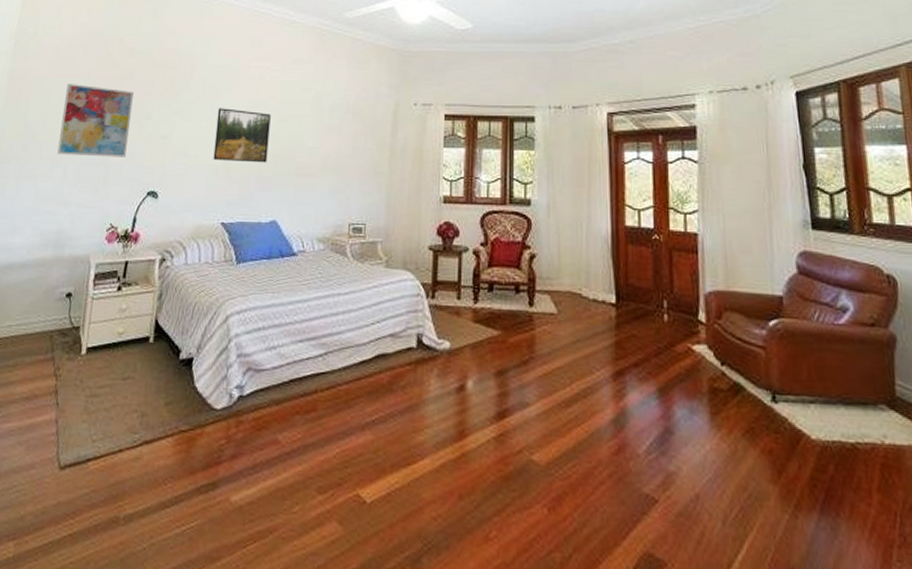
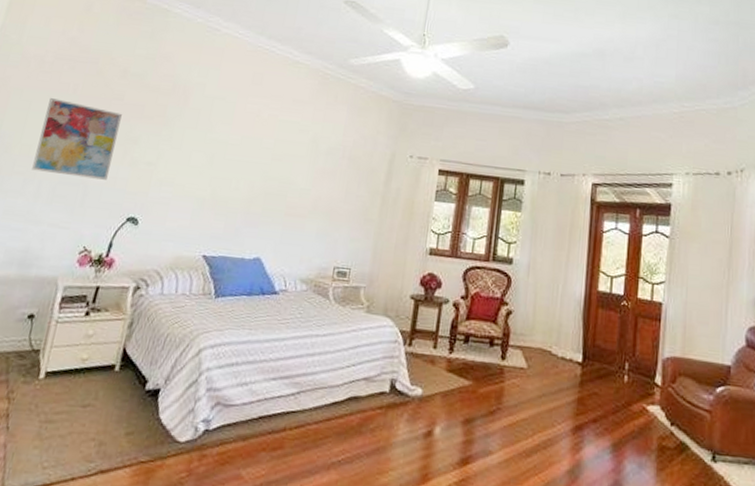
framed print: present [213,108,271,163] -> none [200,140,265,200]

